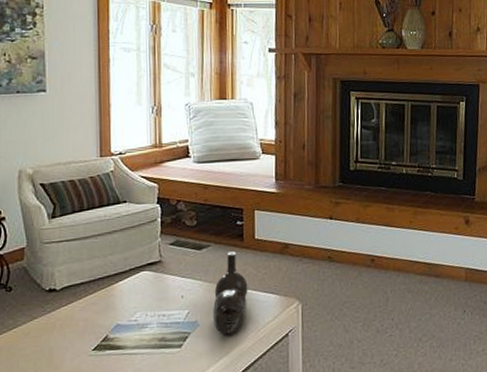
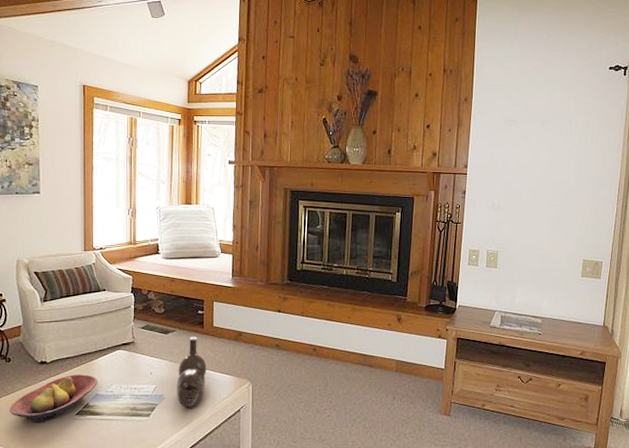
fruit bowl: none [11,301,118,362] -> present [10,374,97,423]

